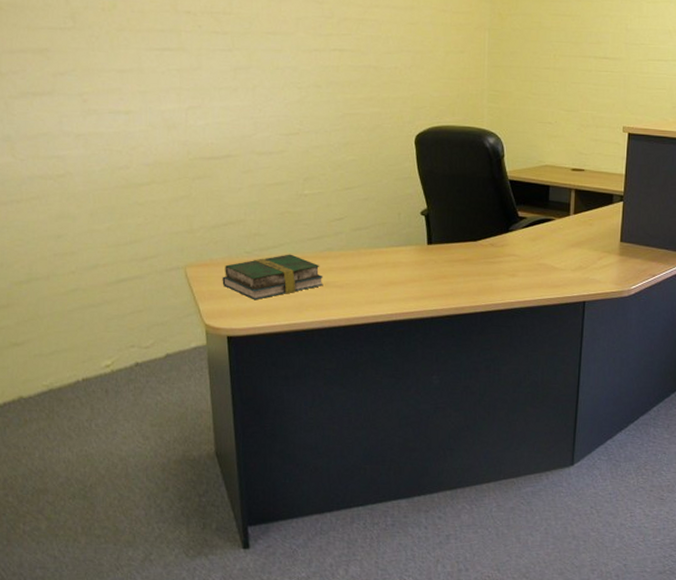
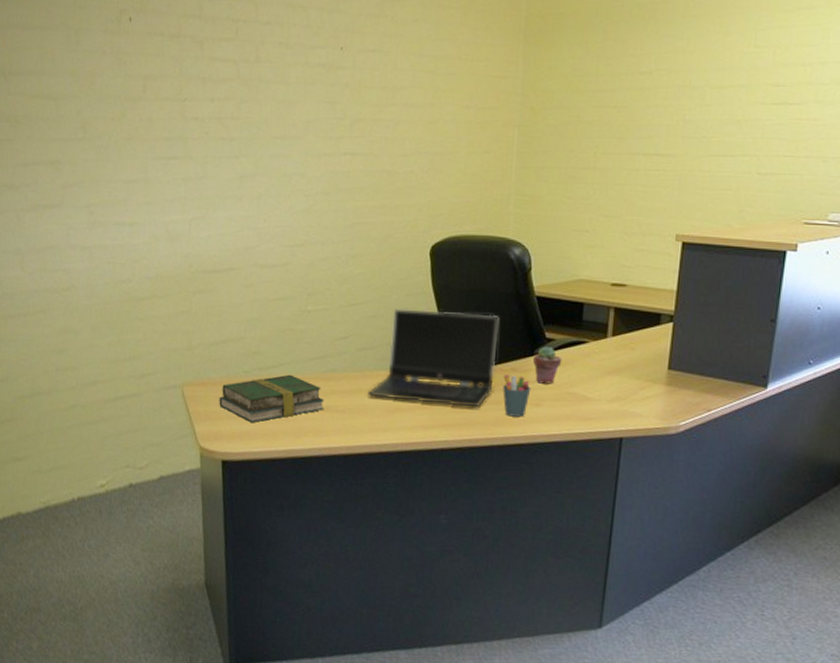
laptop computer: none [363,192,478,279] -> present [368,308,499,408]
pen holder: none [483,249,508,287] -> present [503,375,531,417]
potted succulent: none [508,224,533,257] -> present [533,346,562,384]

